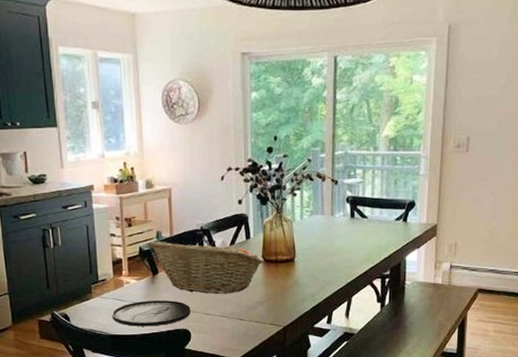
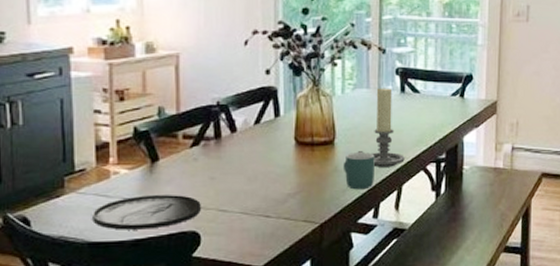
fruit basket: present [149,241,264,294] -> none [147,119,297,185]
mug: none [301,269,328,300] -> present [343,152,375,190]
candle holder: none [313,214,354,282] -> present [357,88,405,167]

